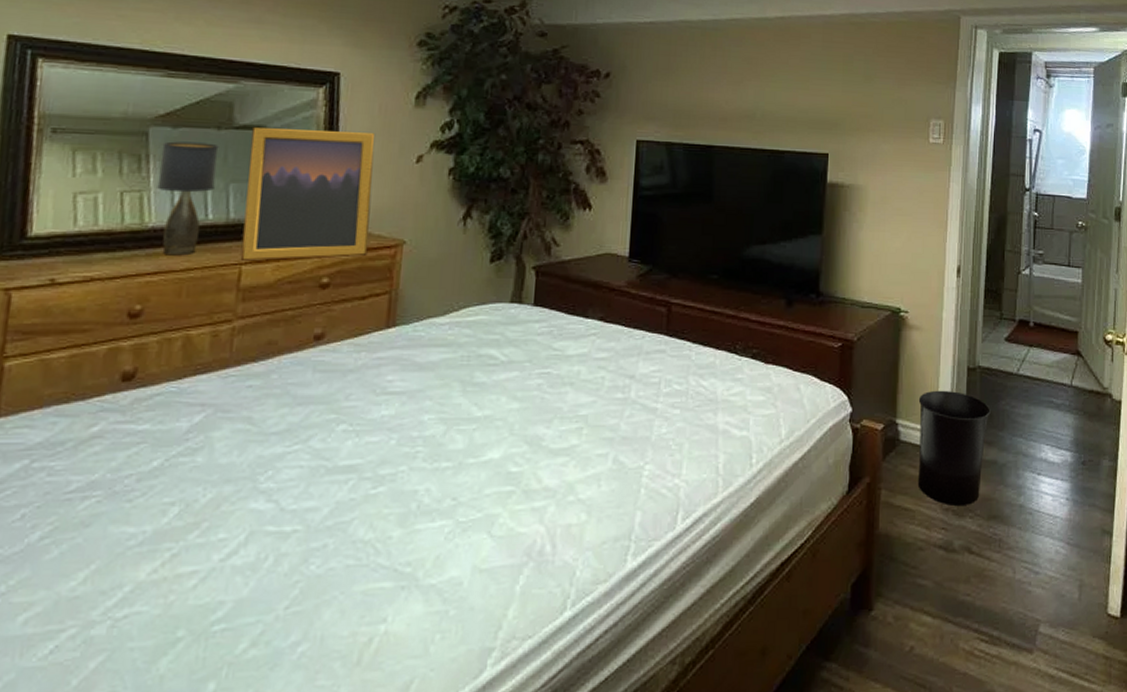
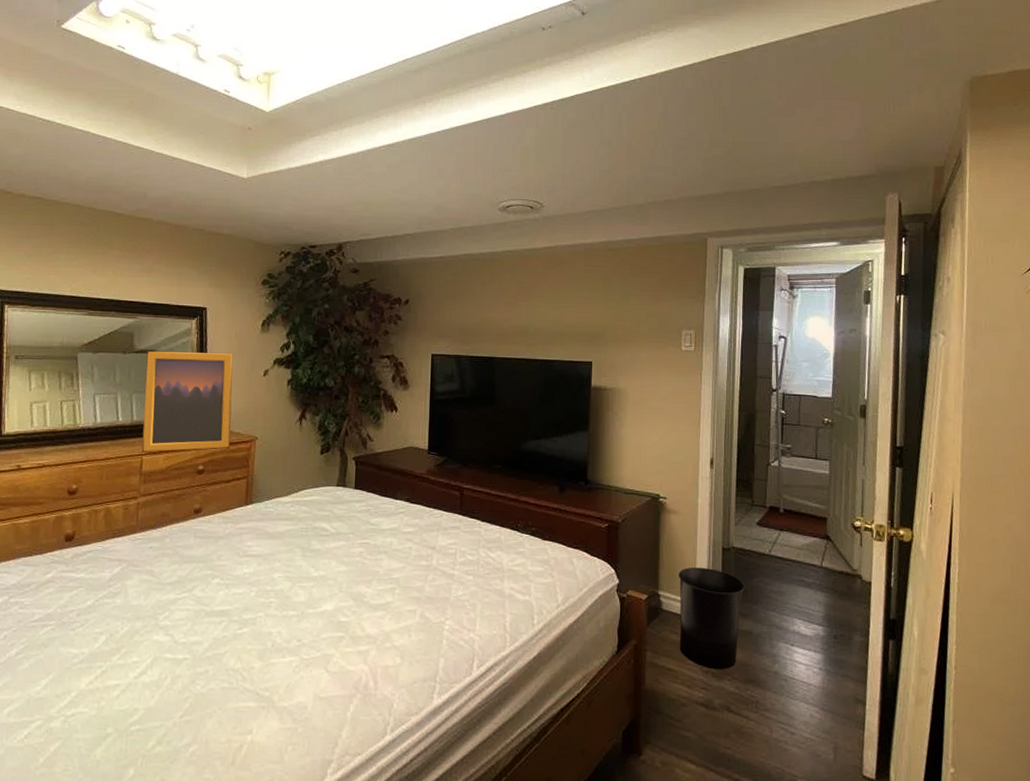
table lamp: present [157,141,219,256] -> none [84,363,125,449]

